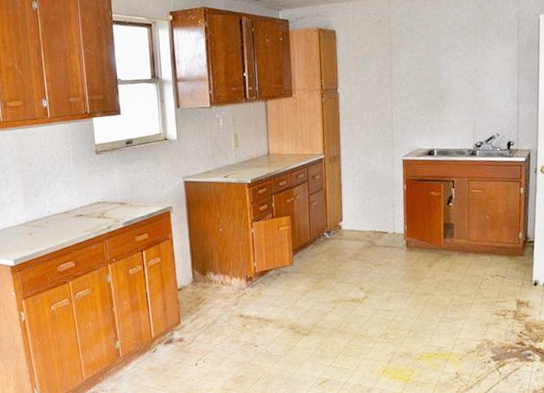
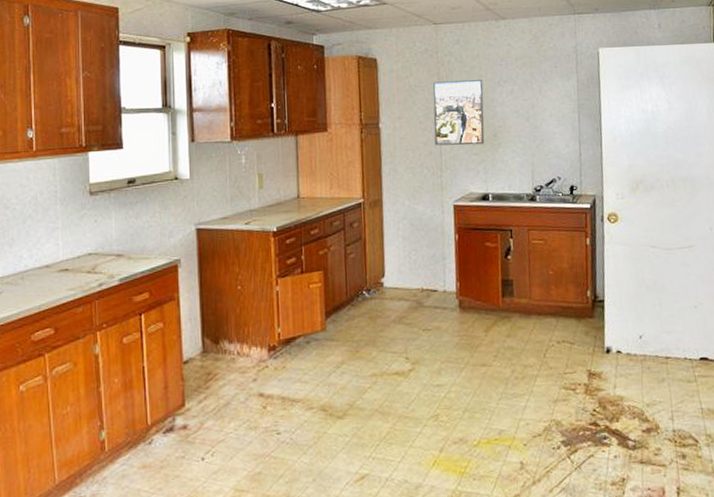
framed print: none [385,46,432,108] -> present [433,79,485,146]

